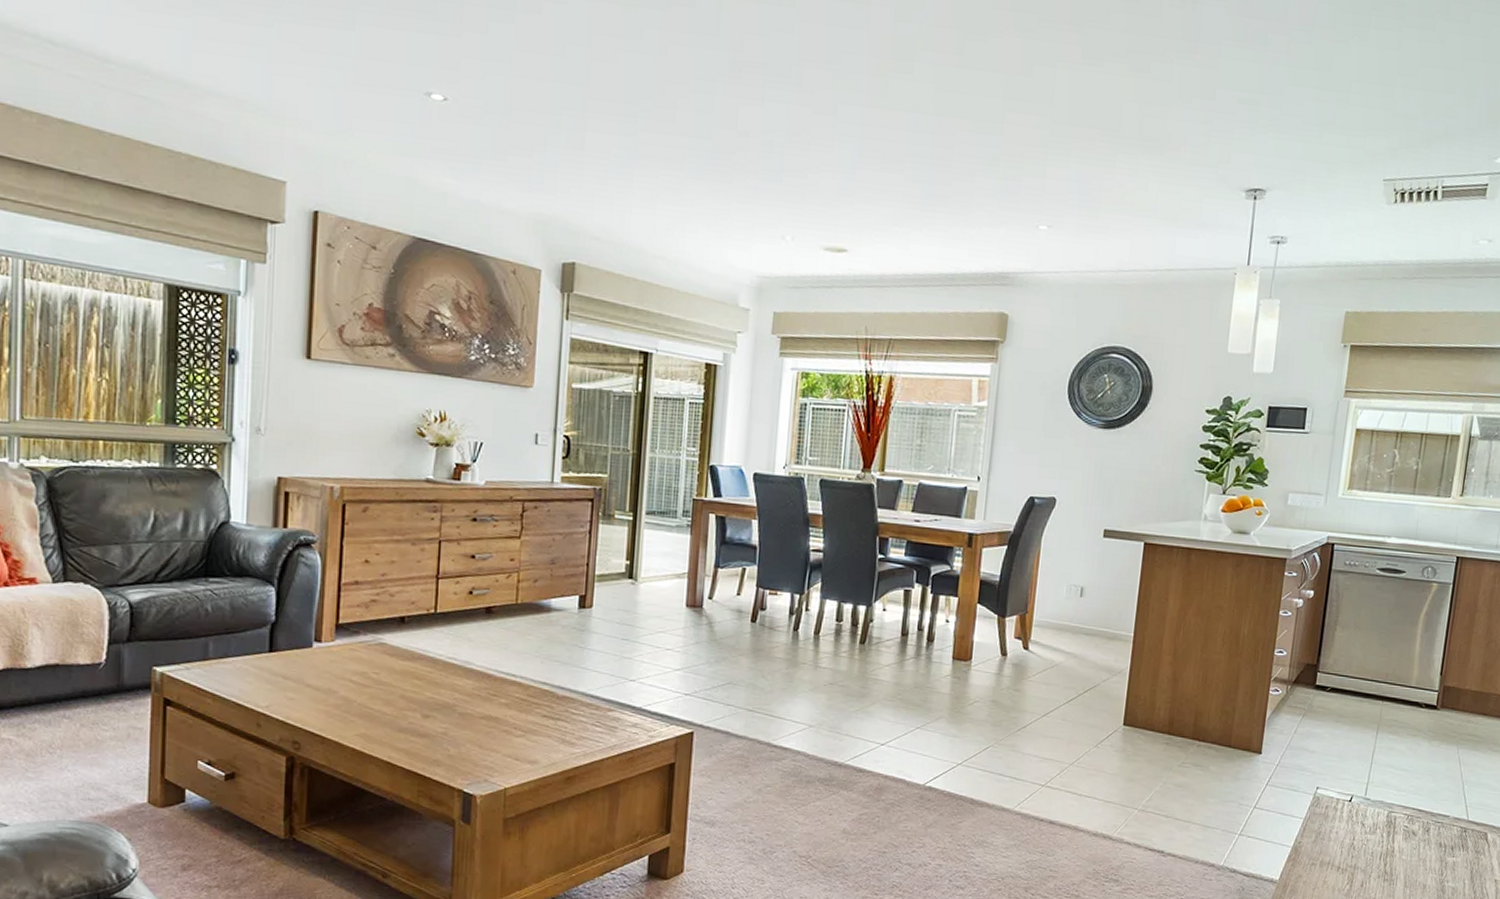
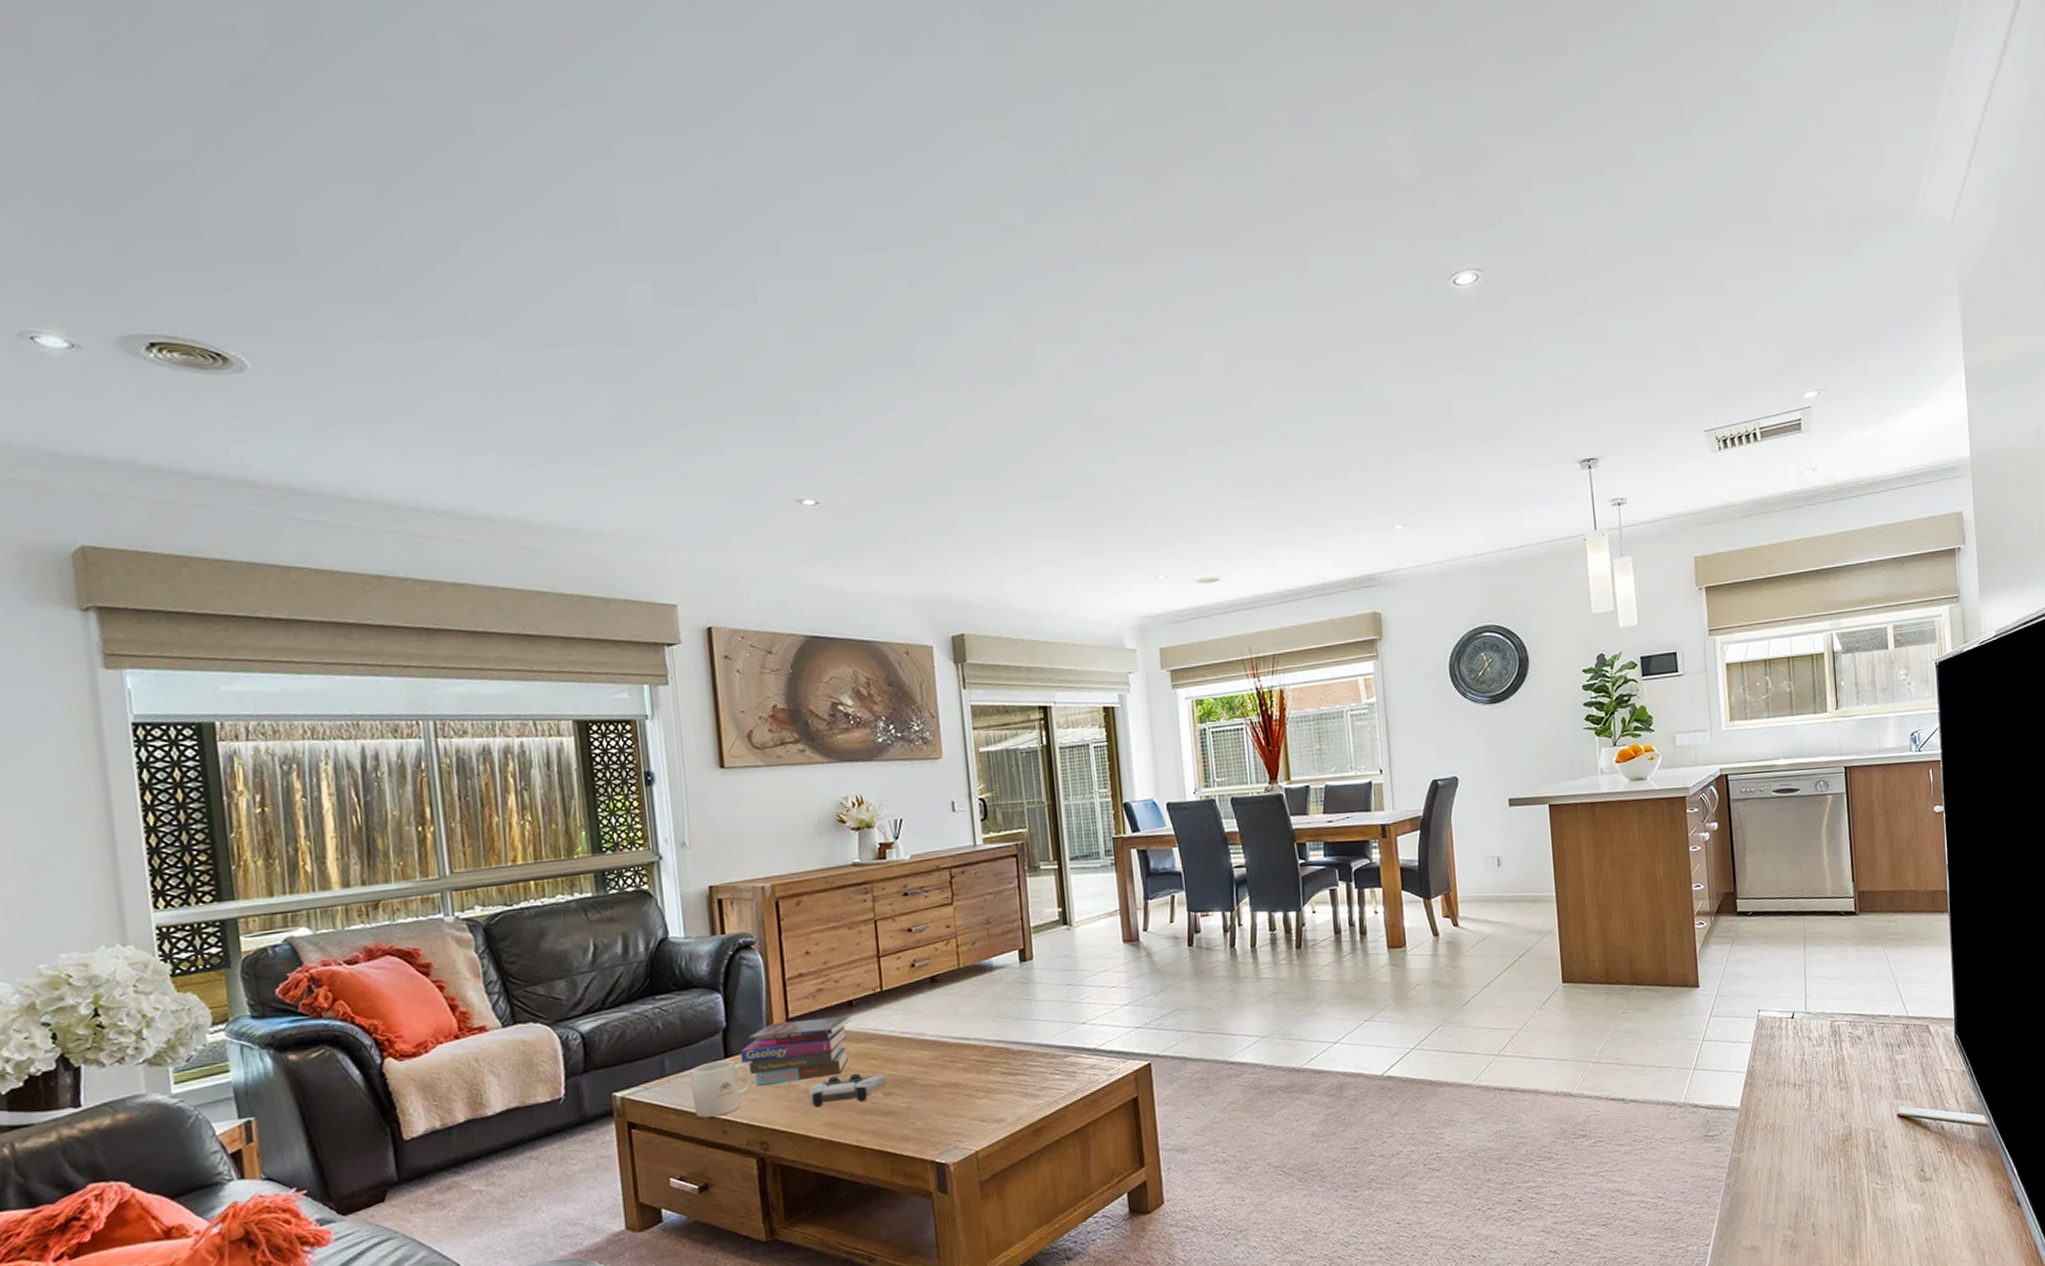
mug: none [231,653,294,709] -> present [690,1059,753,1118]
books: none [285,625,402,688] -> present [740,1016,852,1086]
game controller: none [348,688,427,719] -> present [809,1073,886,1107]

